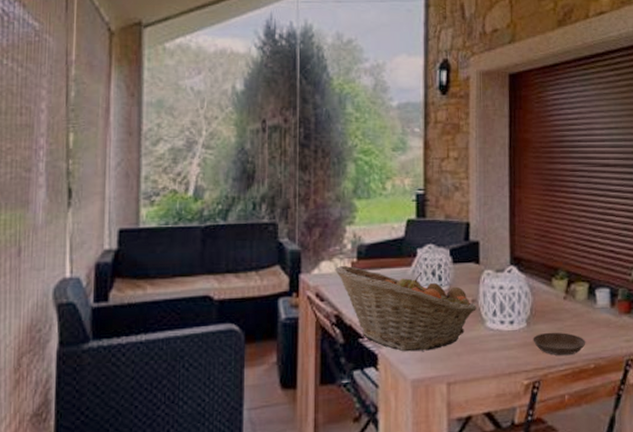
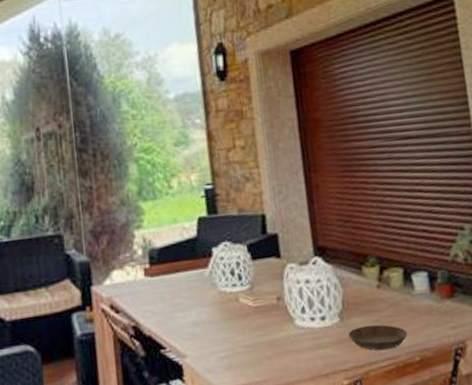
fruit basket: present [335,265,476,352] -> none [127,272,283,360]

